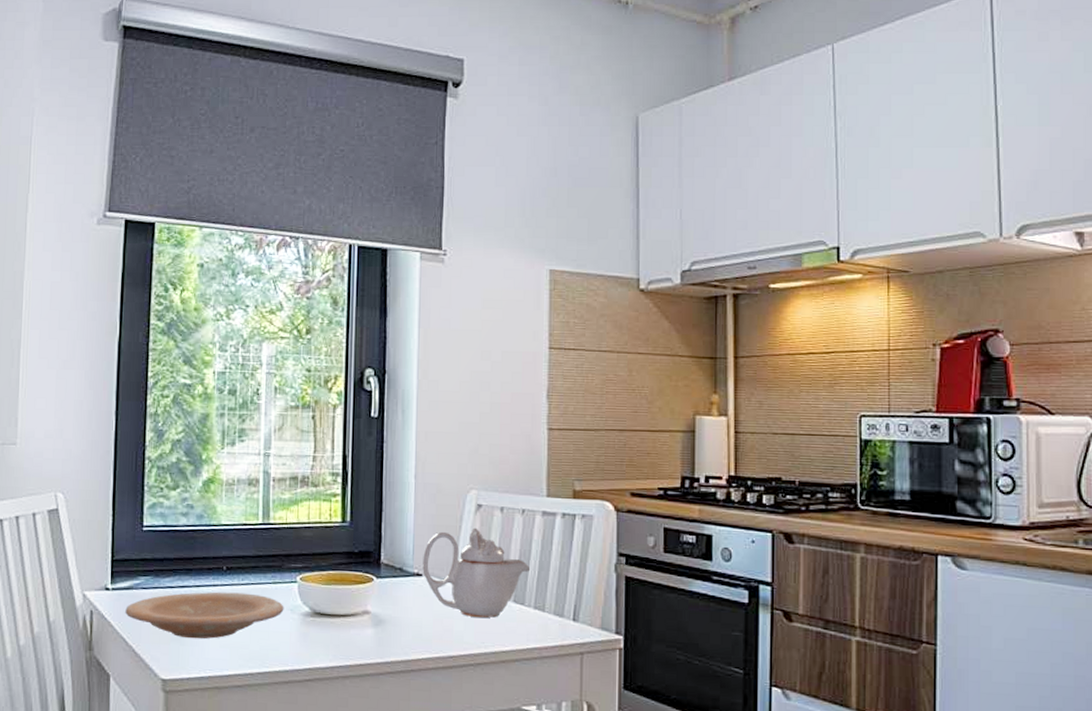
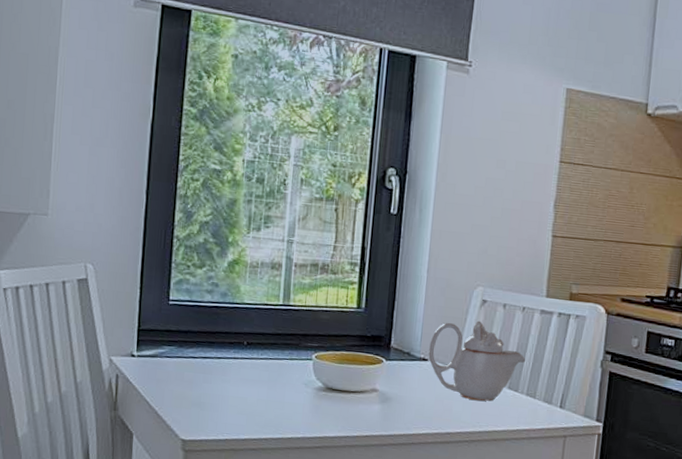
plate: present [125,591,284,639] -> none [149,363,299,406]

